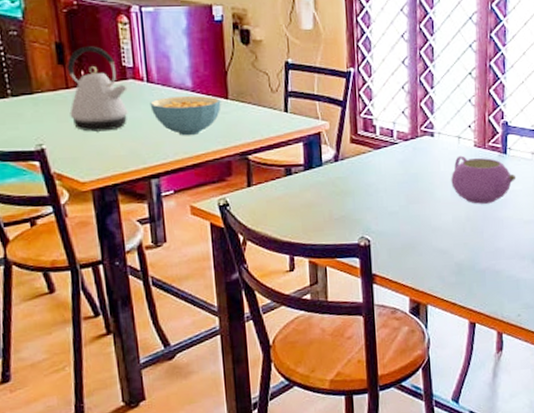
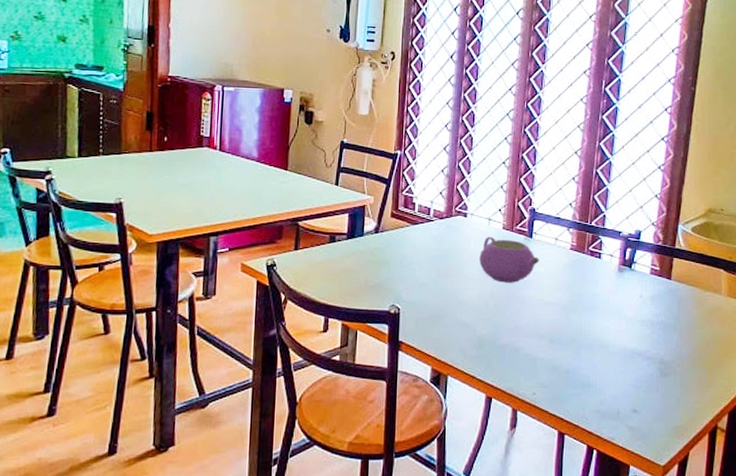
kettle: present [66,46,128,132] -> none [149,116,202,191]
cereal bowl: present [150,96,221,136] -> none [219,165,281,200]

